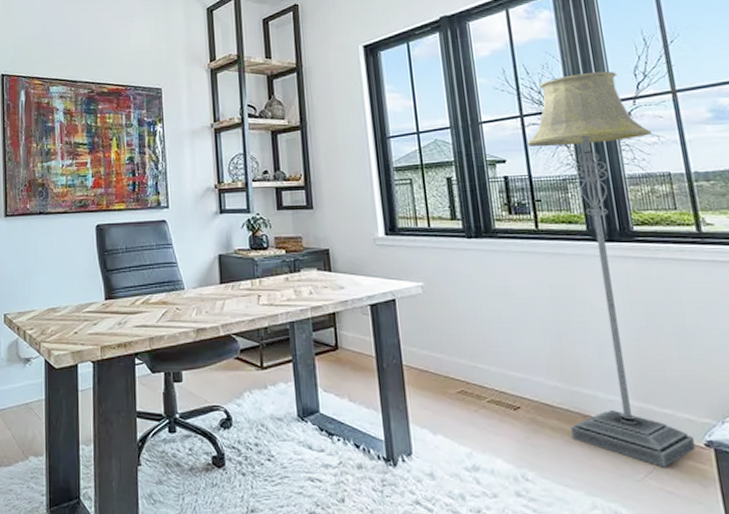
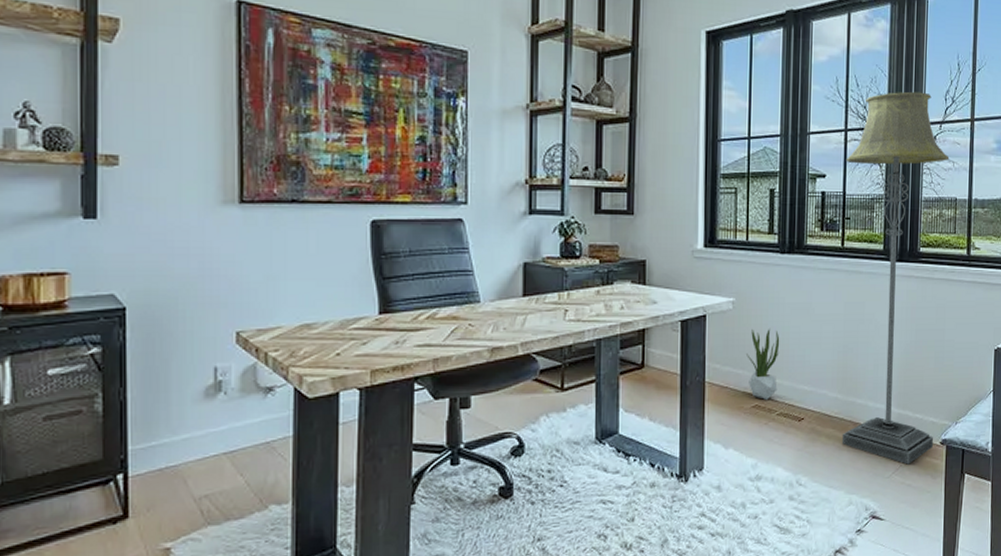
potted plant: none [444,313,484,385] -> present [747,329,780,400]

